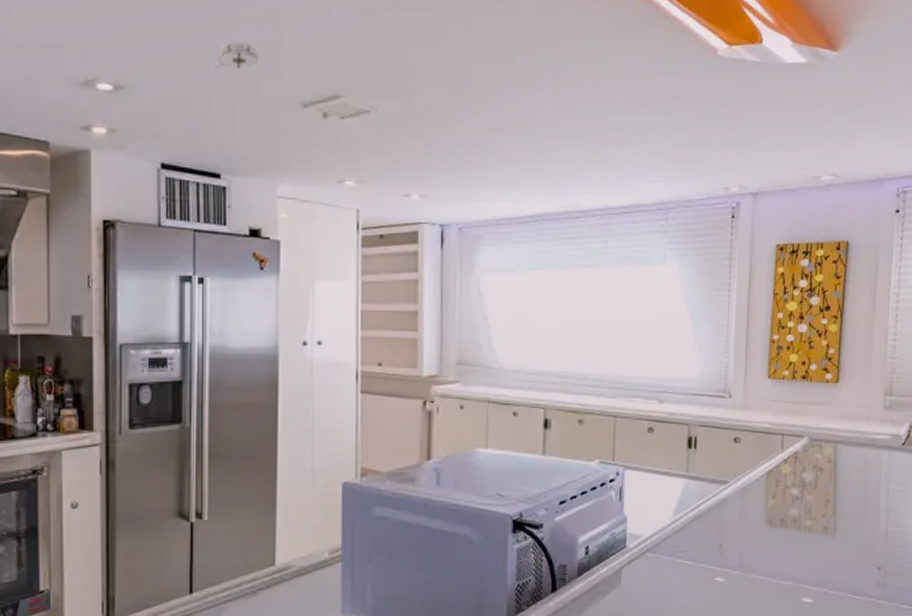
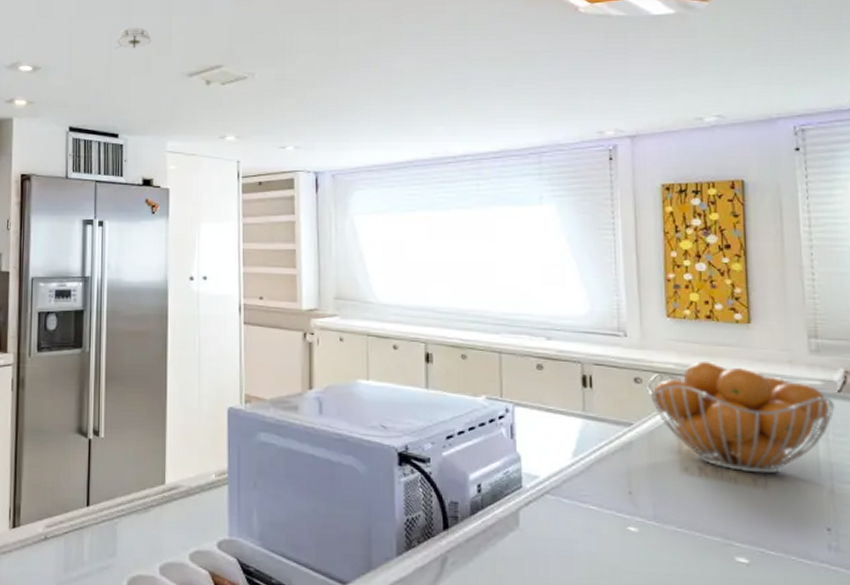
fruit basket: none [744,419,898,522] -> present [647,361,835,474]

